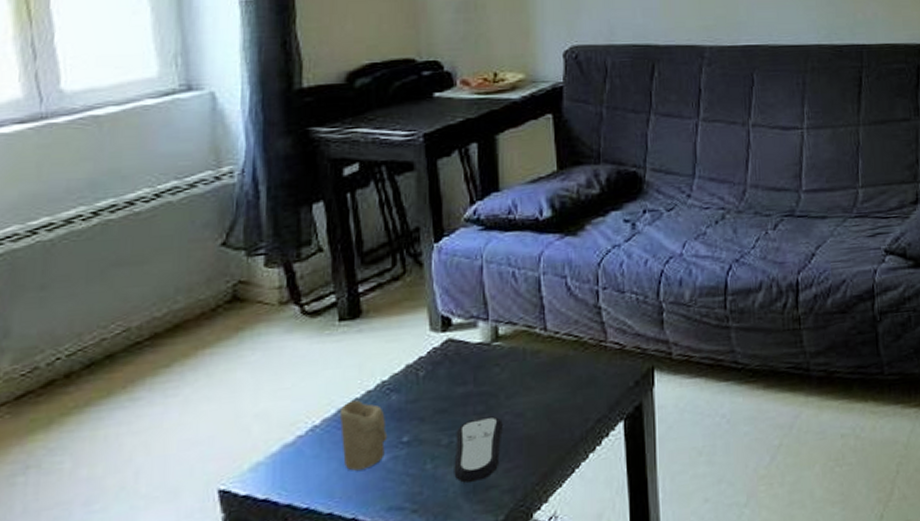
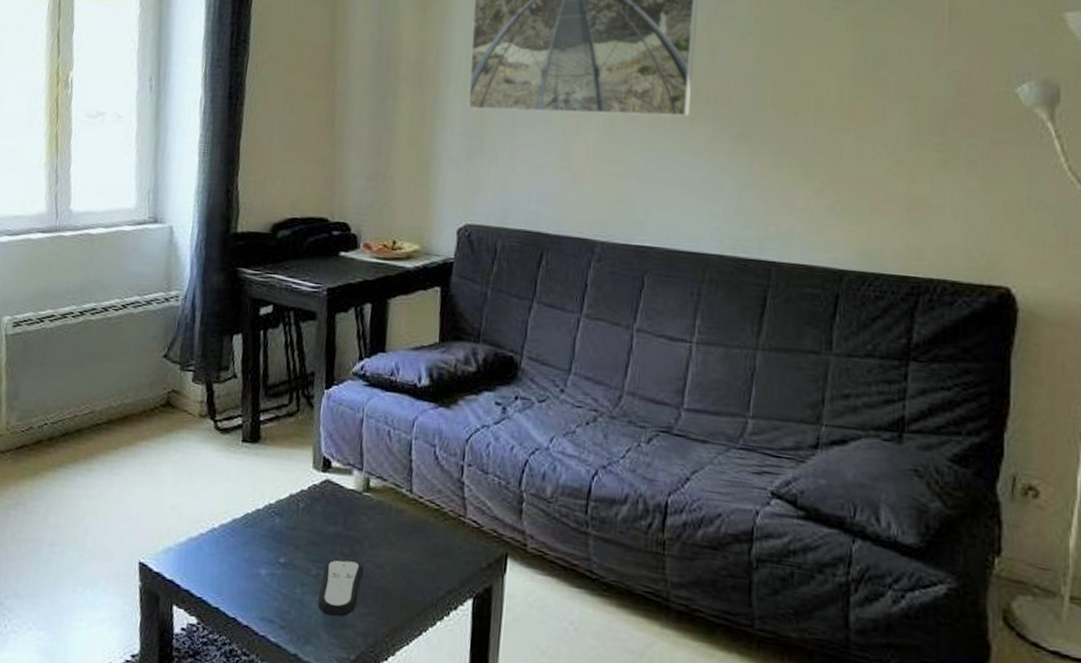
candle: present [339,400,388,471] -> none [232,514,269,578]

